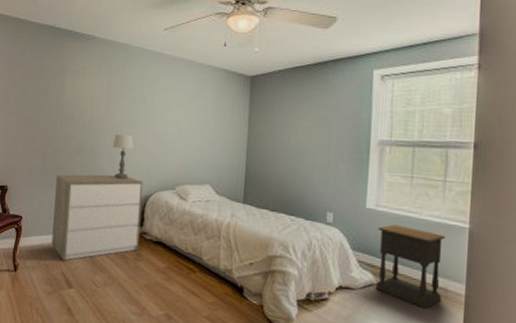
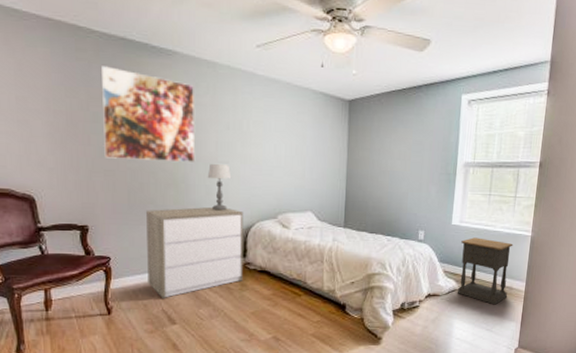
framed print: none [27,50,107,132] -> present [100,66,194,162]

